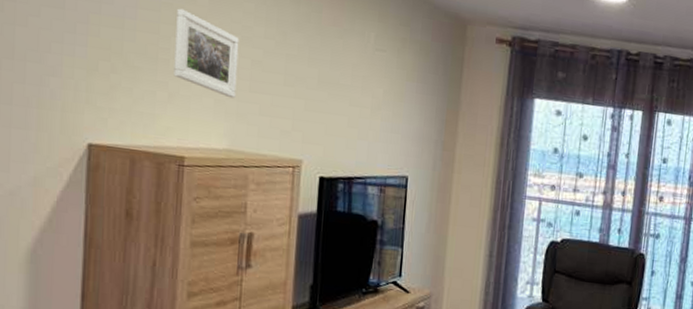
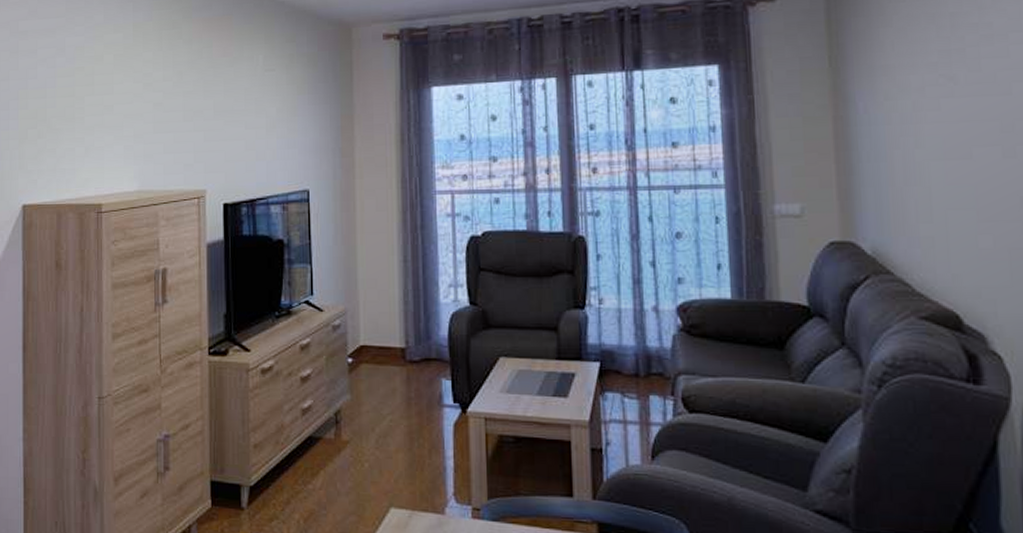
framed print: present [173,8,240,99] -> none [88,69,142,142]

